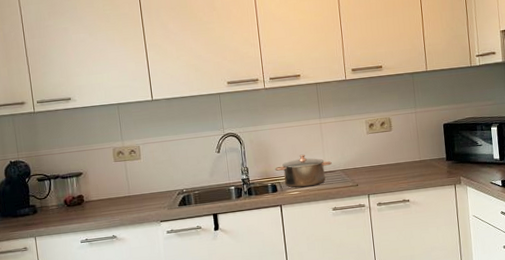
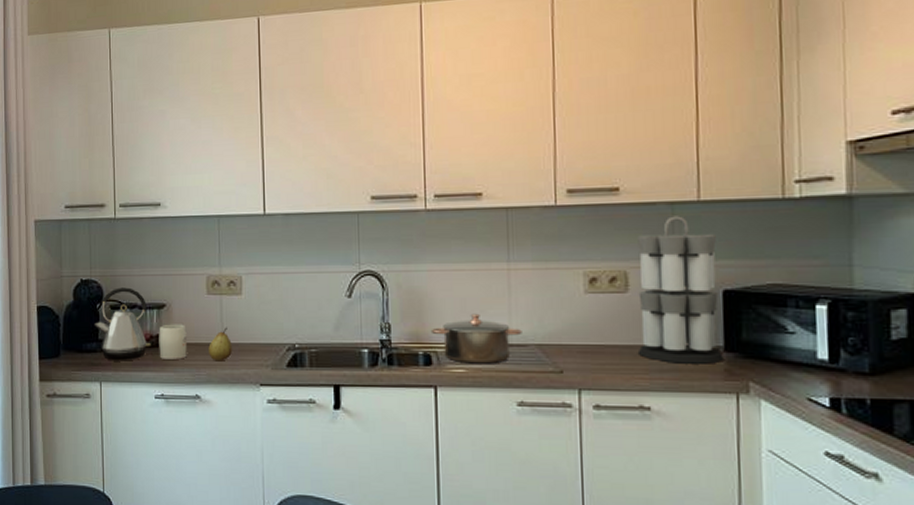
kettle: none [25,163,74,221] -> present [94,287,151,361]
mug: none [79,185,103,213] -> present [159,324,187,359]
fruit: none [119,183,138,209] -> present [208,327,233,362]
spice rack: none [394,81,446,172] -> present [638,216,724,364]

